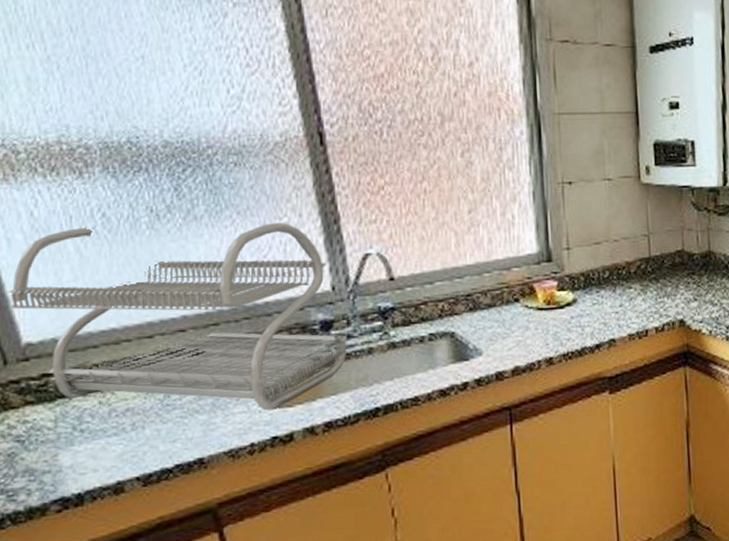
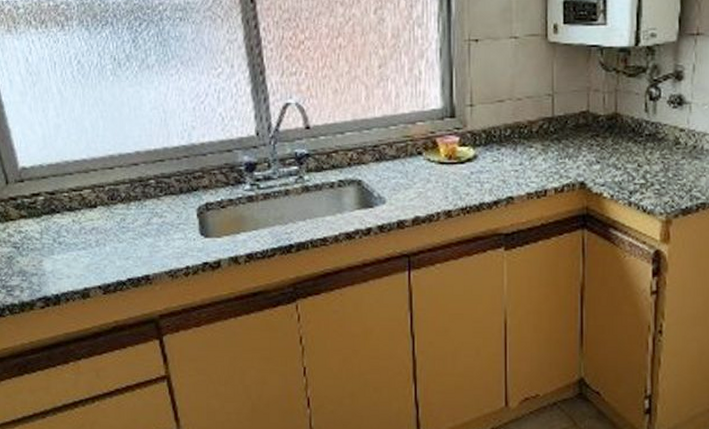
dish rack: present [7,222,348,410] -> none [9,72,268,238]

